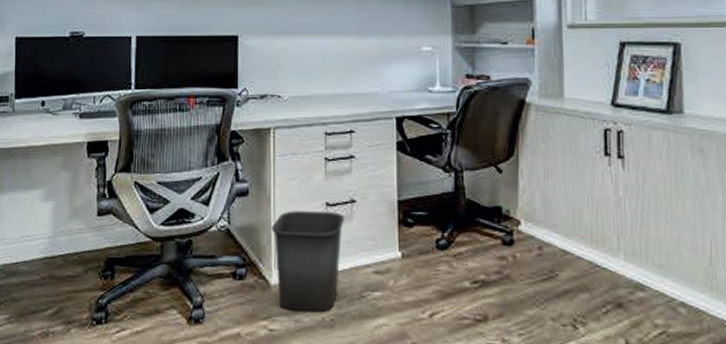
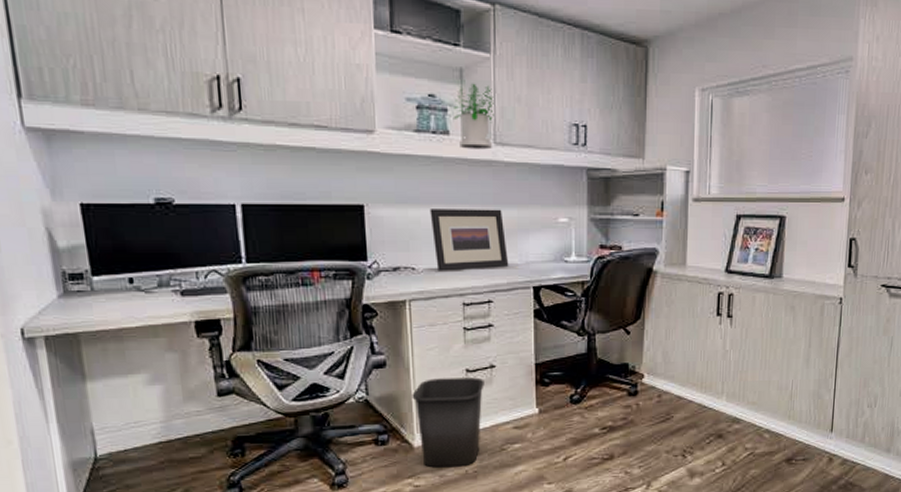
picture frame: none [297,38,372,100] -> present [429,209,509,271]

